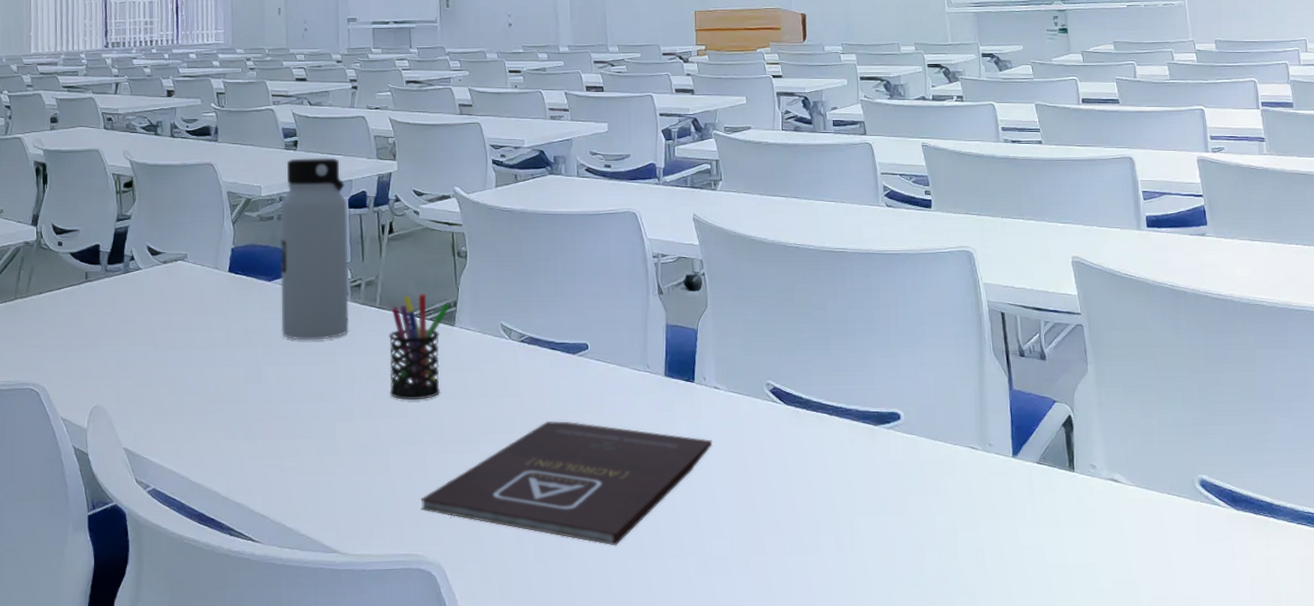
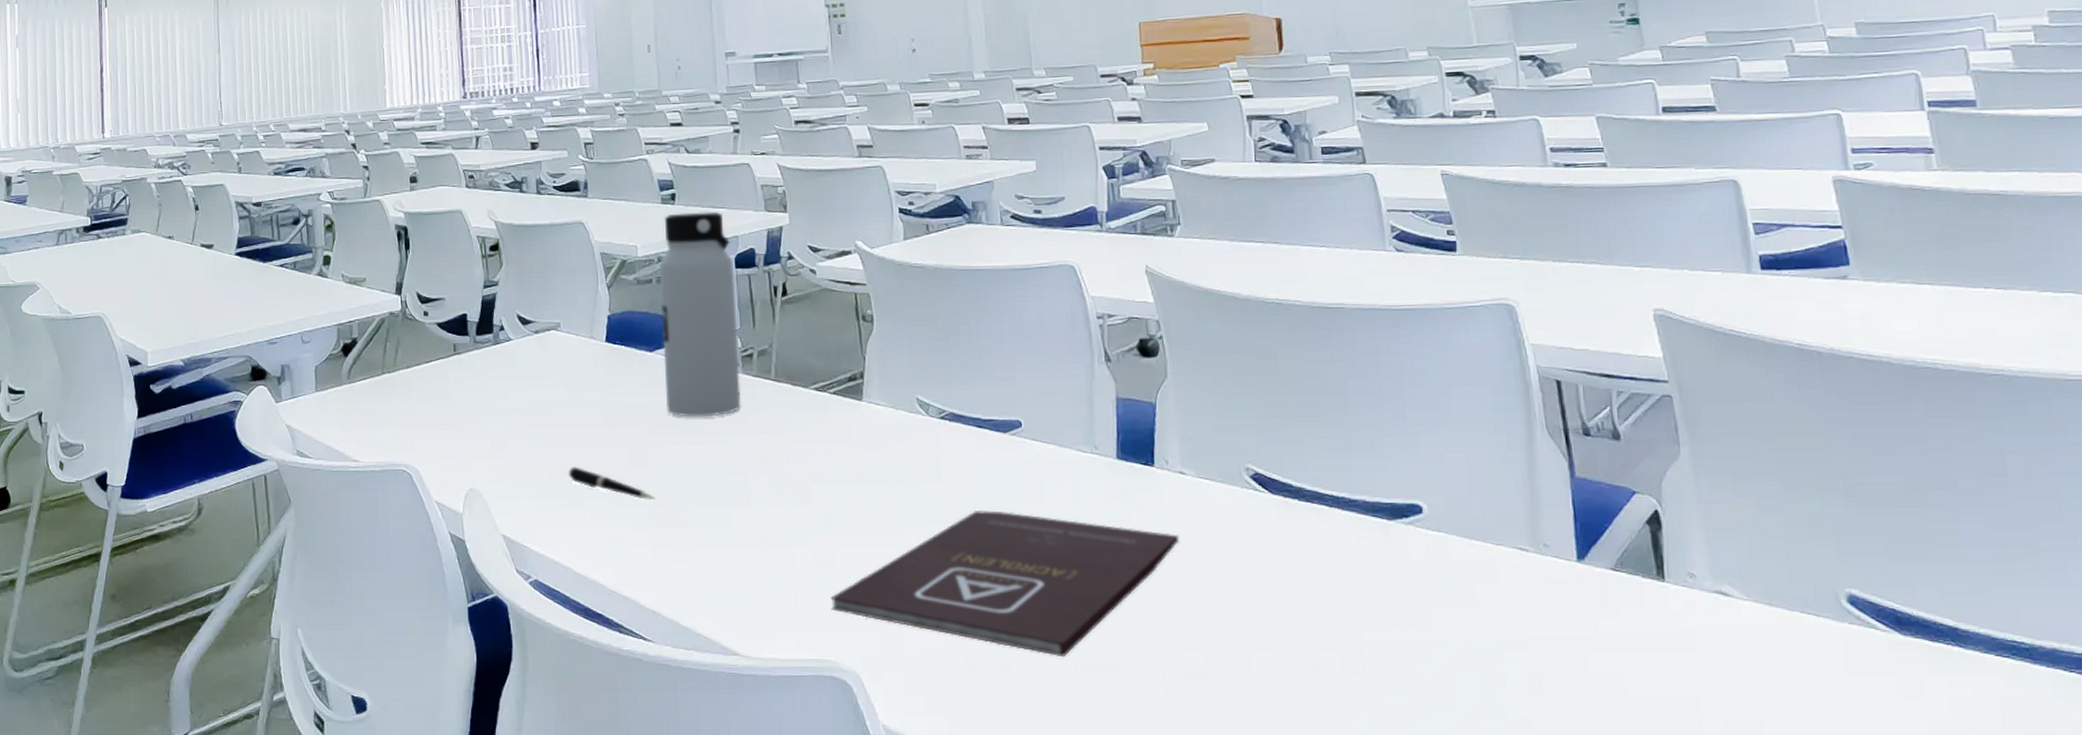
pen: none [189,385,268,415] -> present [568,467,656,501]
pen holder: present [389,293,450,400] -> none [787,363,856,484]

